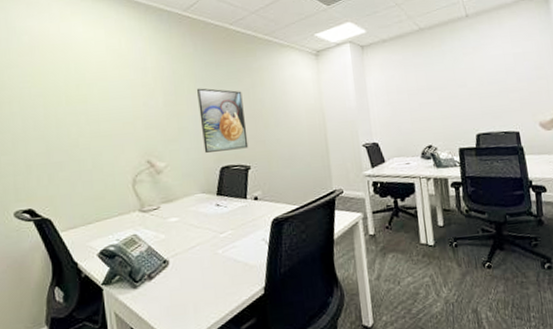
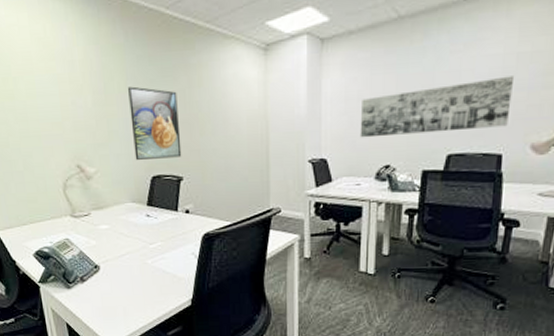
wall art: none [400,70,518,124] -> present [360,76,515,138]

